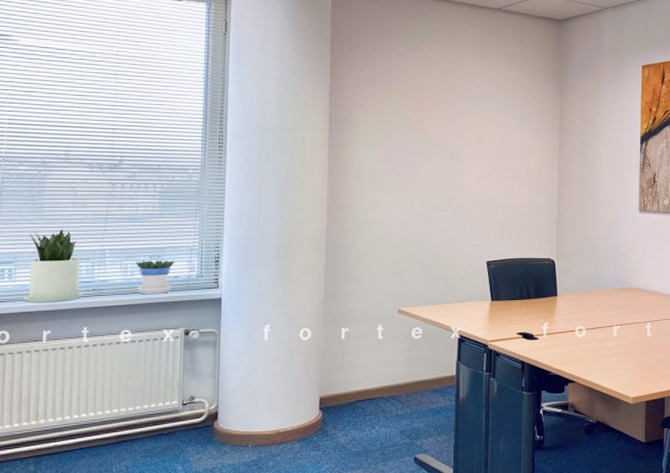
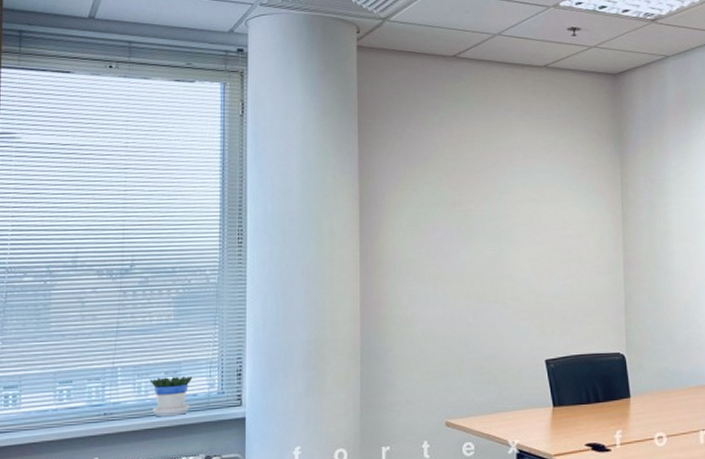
planter: present [23,228,83,303] -> none [28,345,94,433]

